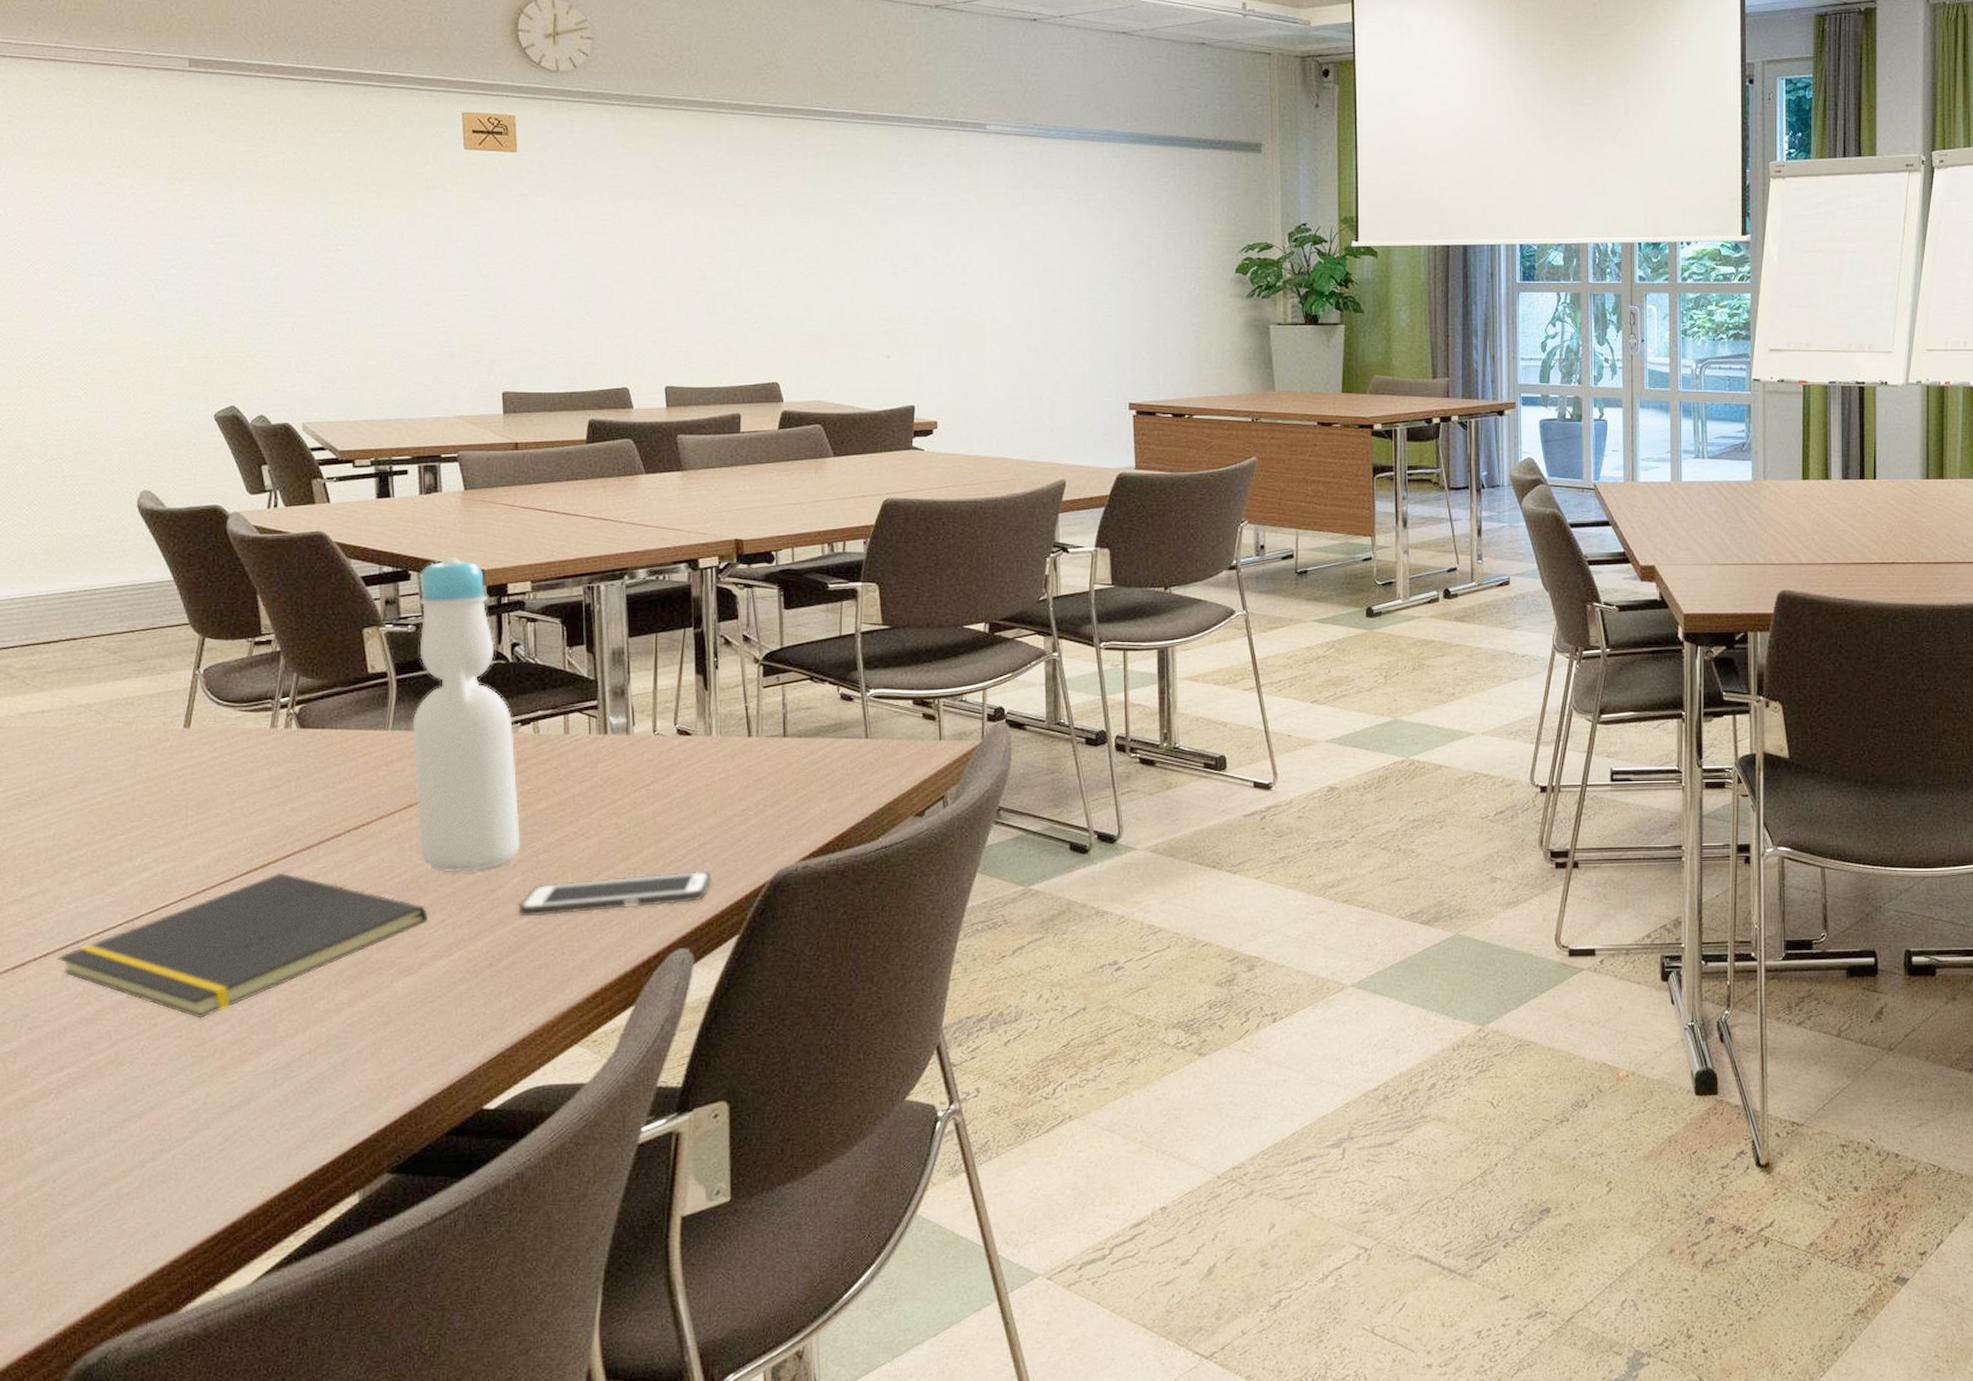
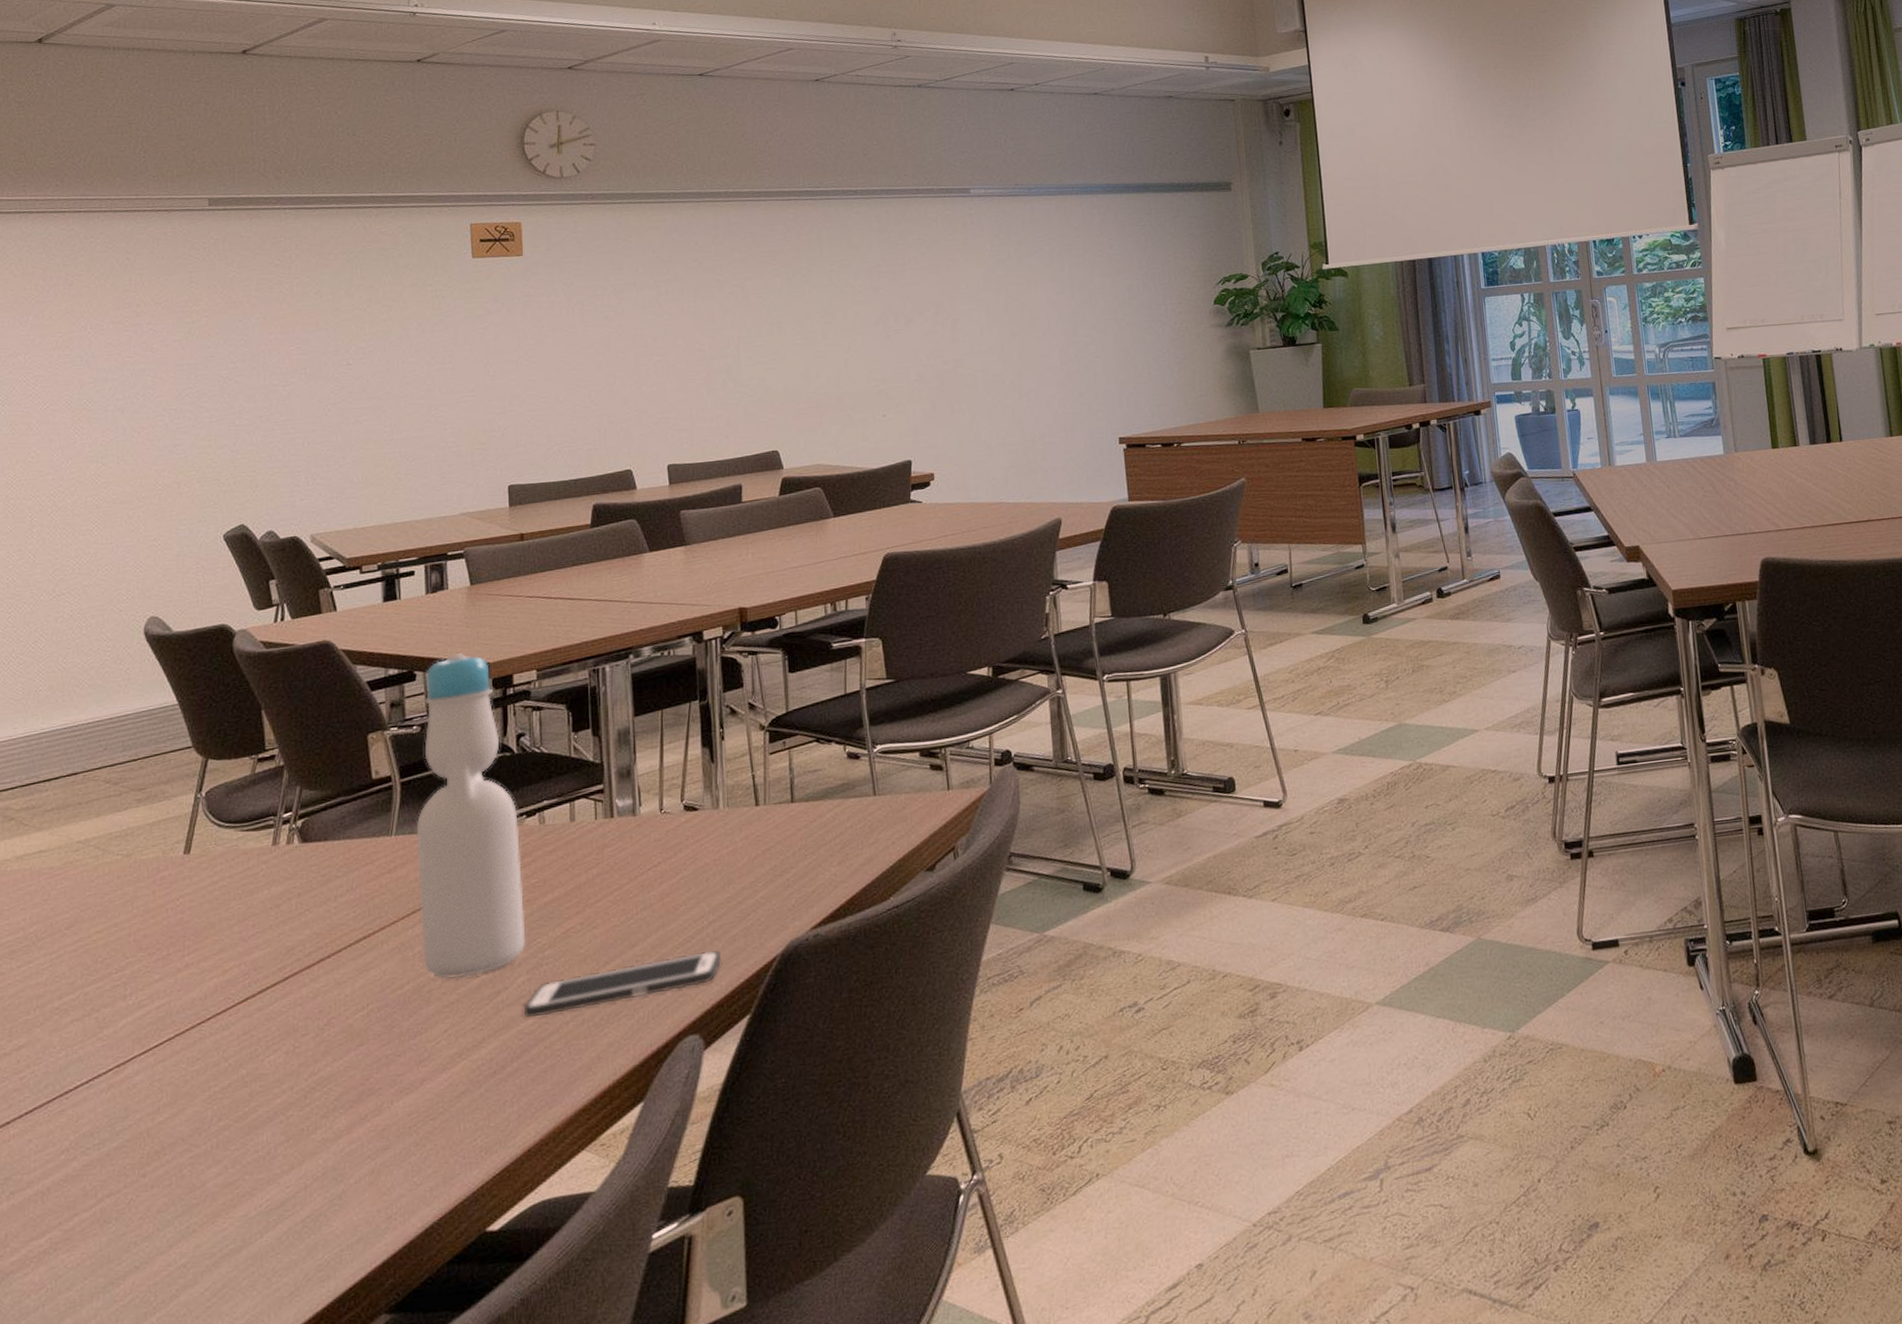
notepad: present [57,872,429,1019] -> none [44,995,431,1163]

